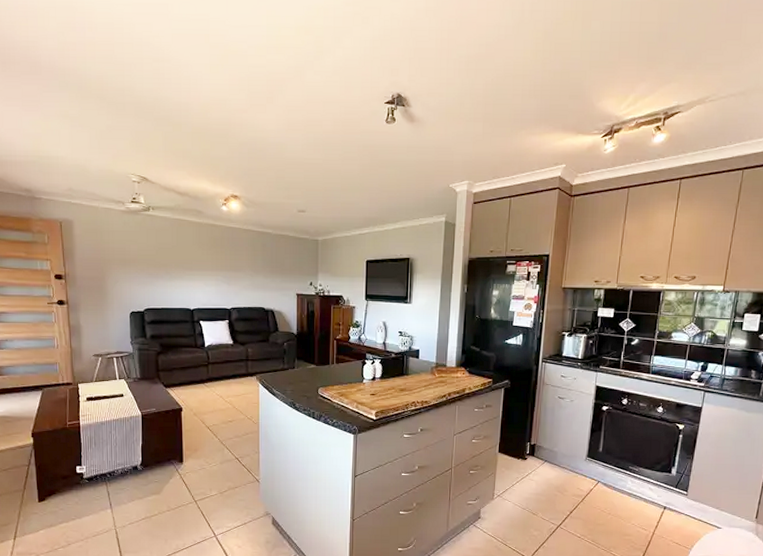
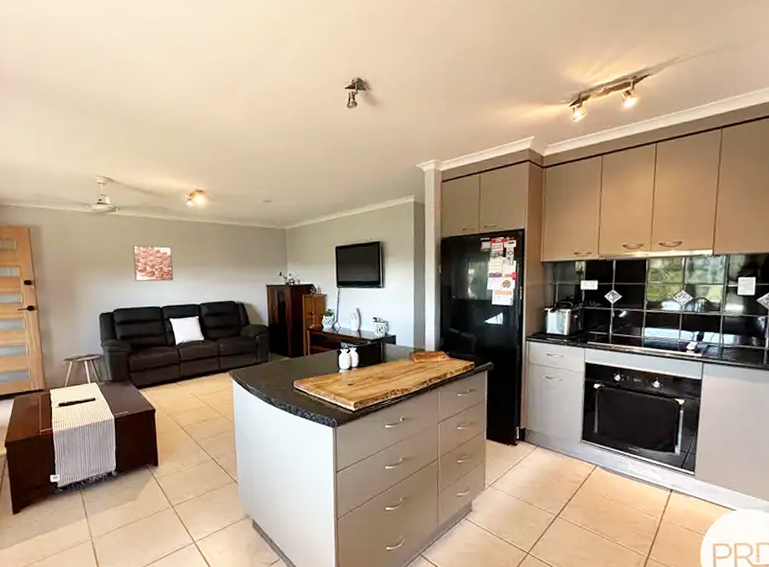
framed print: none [165,246,206,284] -> present [132,245,174,282]

